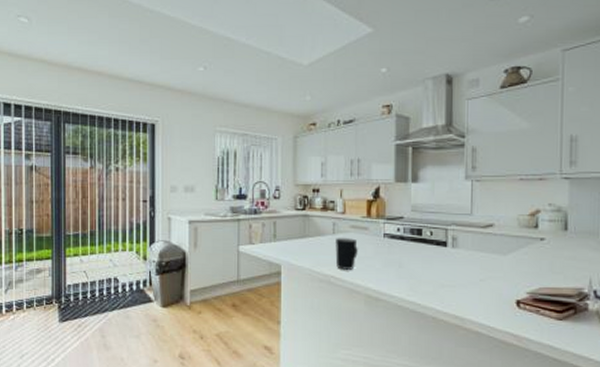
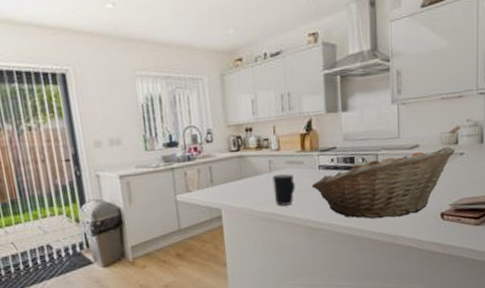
fruit basket: none [375,230,534,298] -> present [311,147,455,219]

